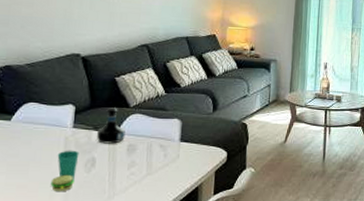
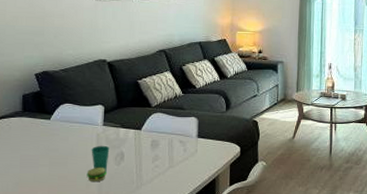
tequila bottle: present [97,107,126,144] -> none [124,107,149,140]

